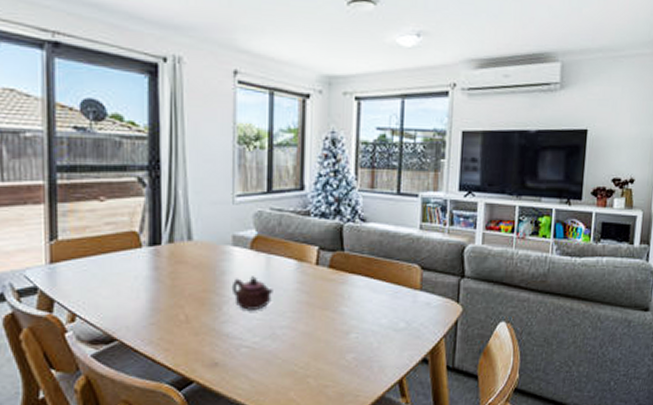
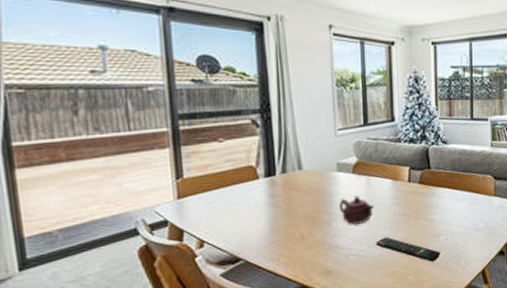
remote control: none [272,328,350,364] -> present [376,236,441,262]

